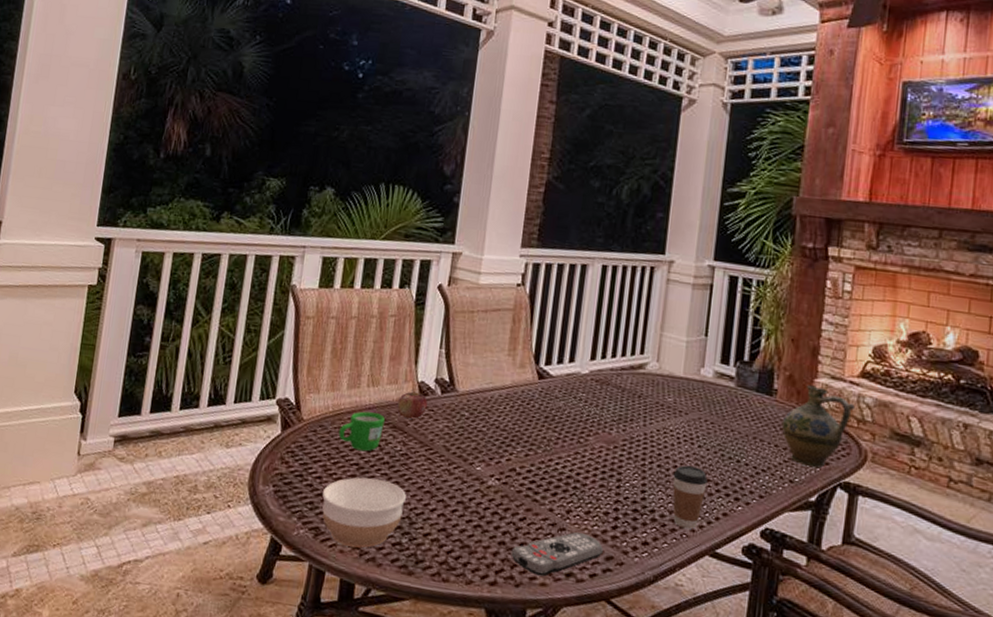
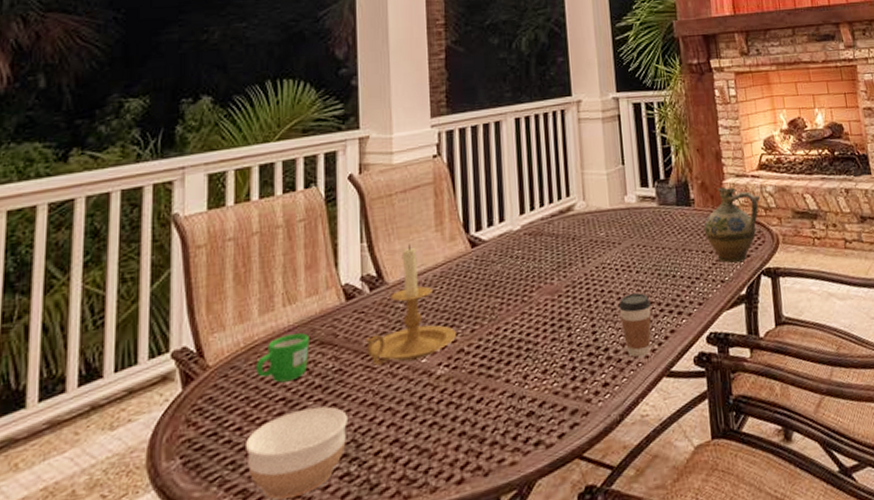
apple: present [397,389,428,419] -> none [322,296,356,330]
candle holder: none [430,361,511,466] -> present [366,244,456,366]
remote control: present [511,532,603,577] -> none [473,394,567,457]

